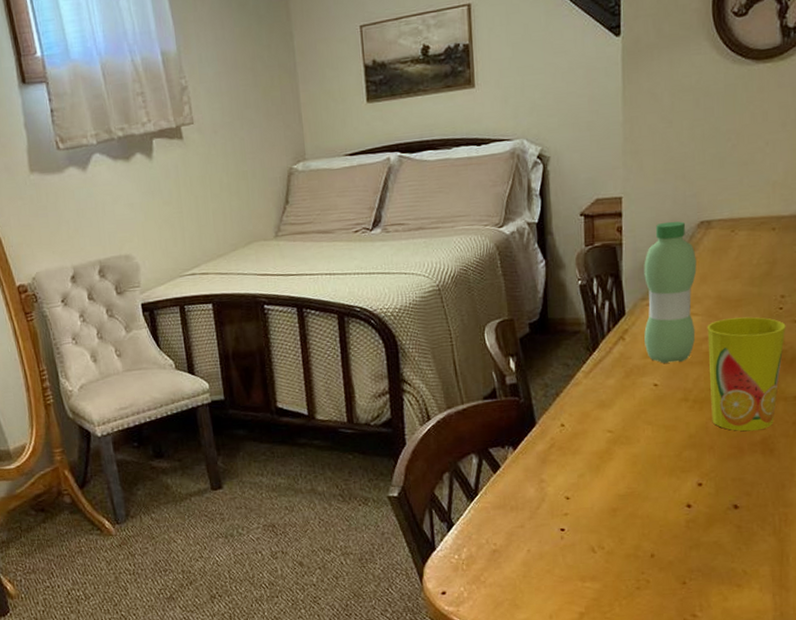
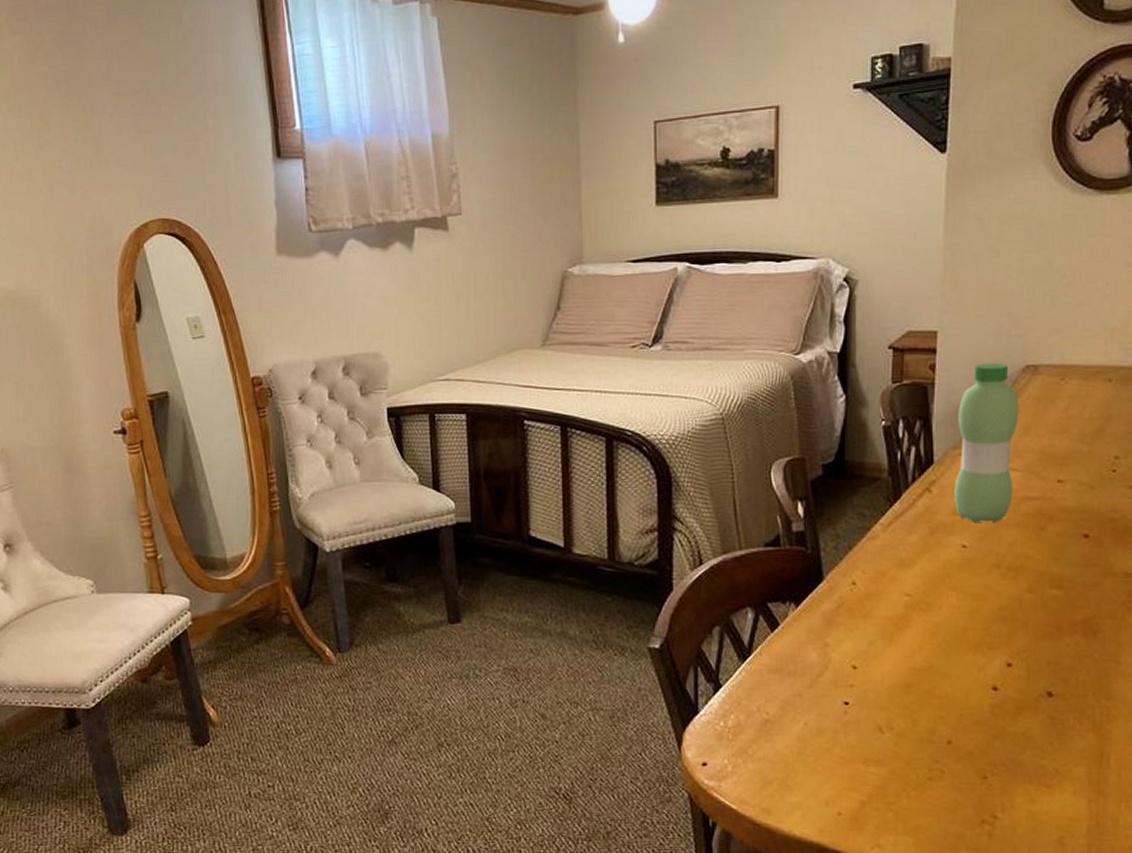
cup: present [707,317,786,431] -> none [1027,477,1119,608]

